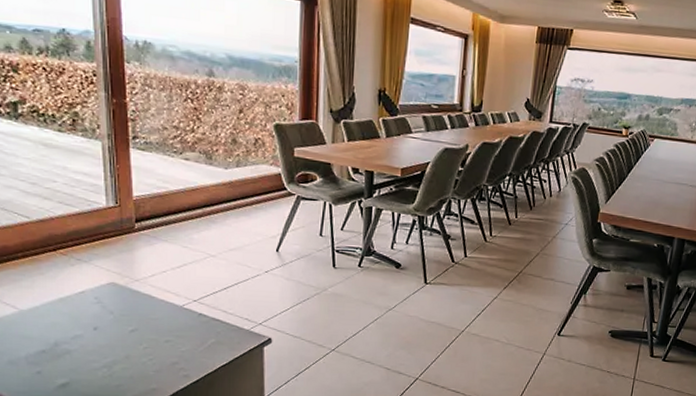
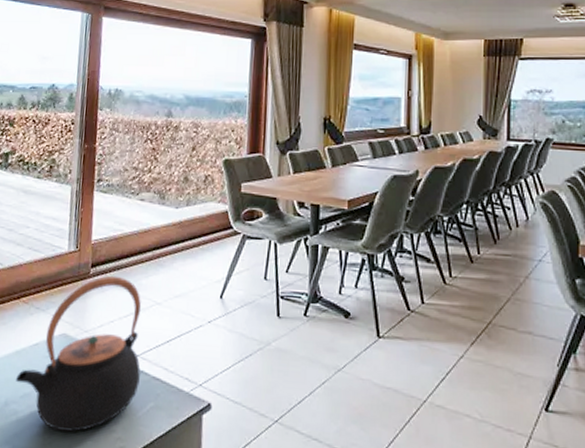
teapot: none [64,230,199,365] -> present [16,275,141,432]

